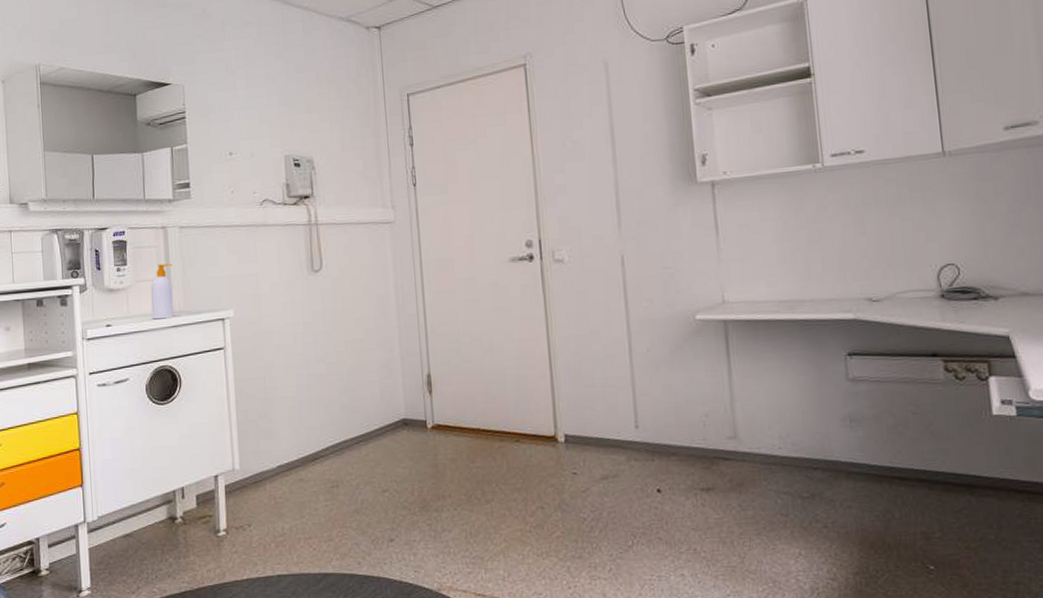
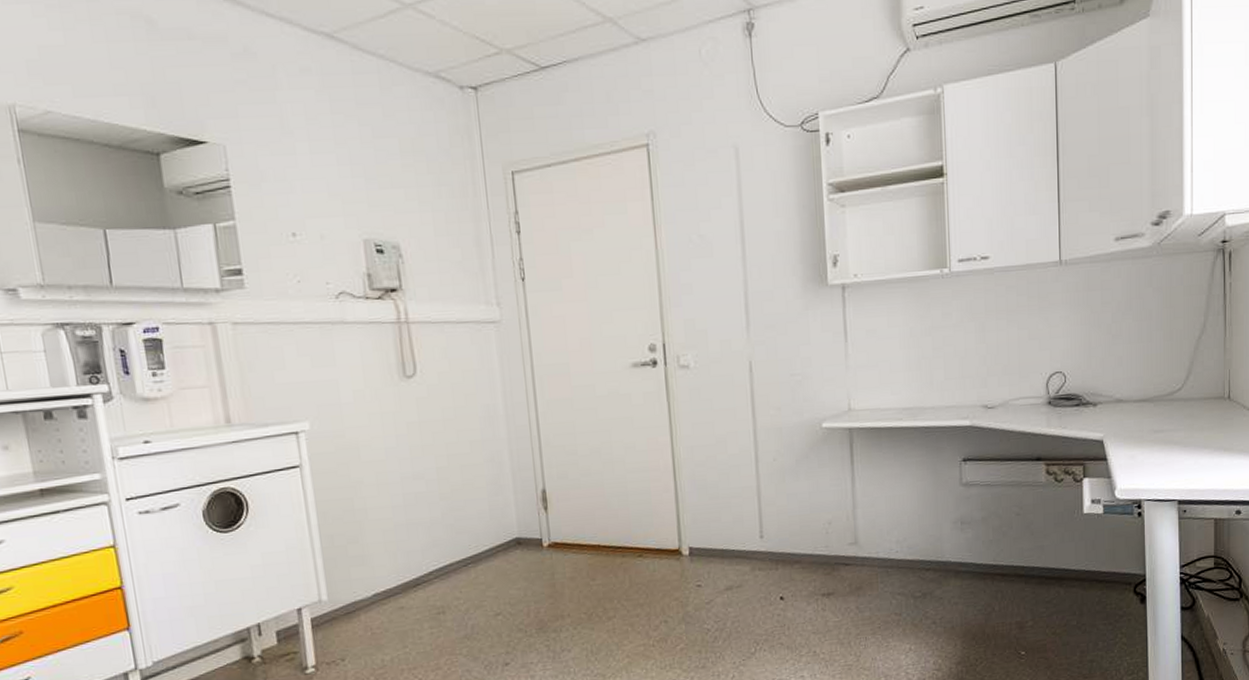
soap bottle: present [150,263,174,320] -> none [199,367,232,434]

